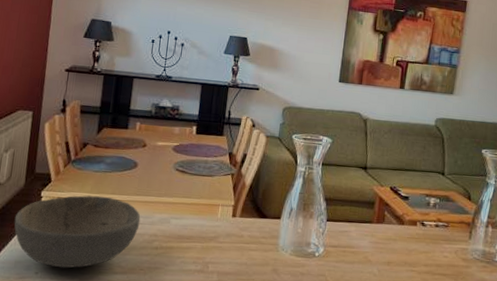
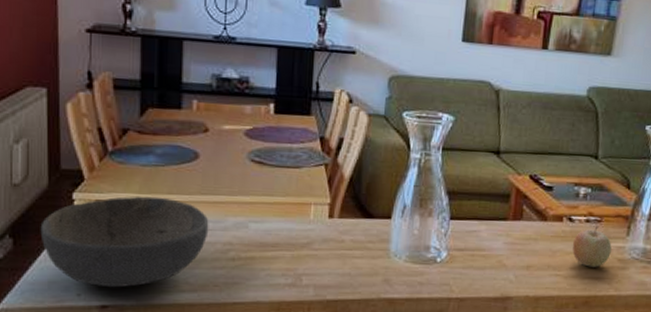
fruit: none [424,230,457,265] -> present [572,226,612,267]

